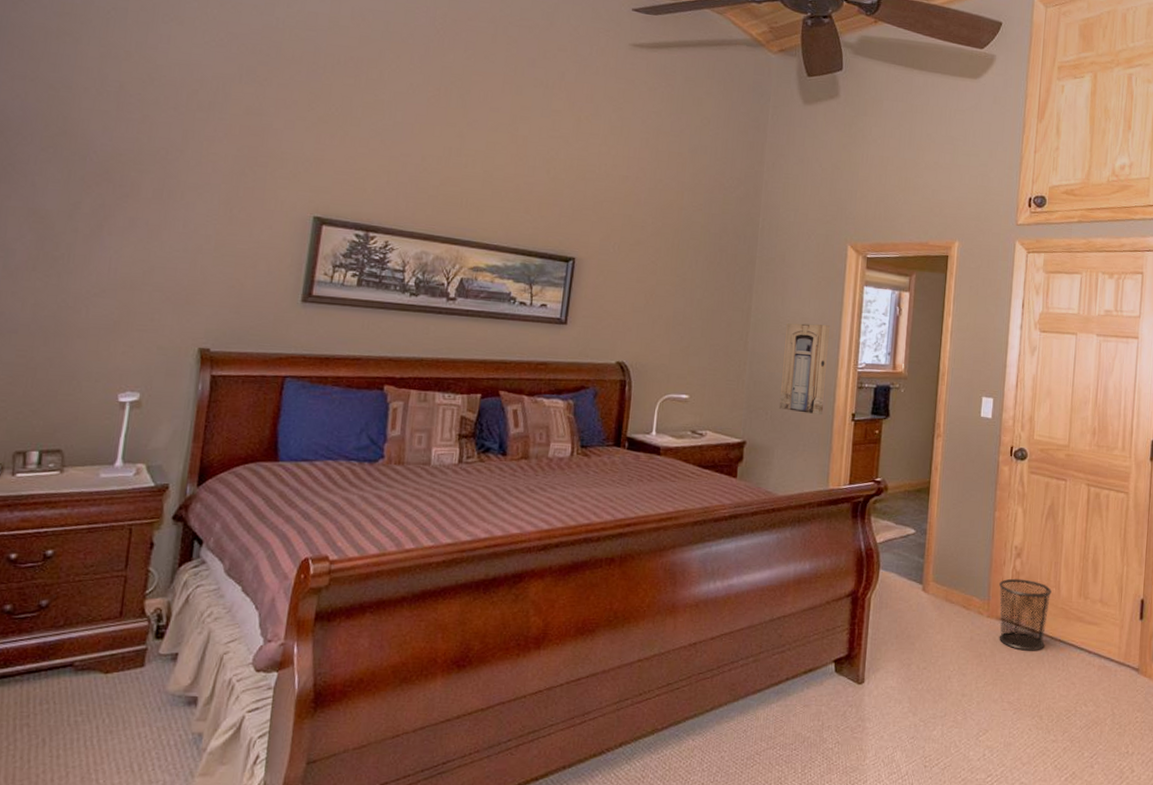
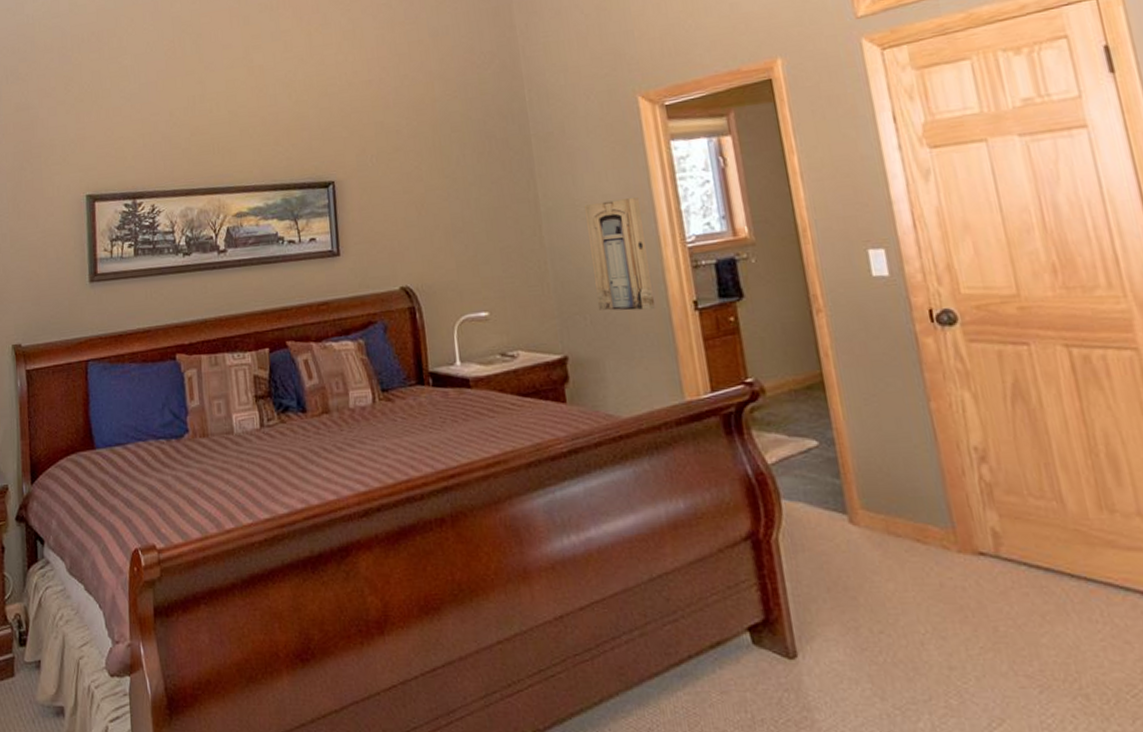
waste bin: present [999,578,1052,651] -> none [963,492,1062,598]

